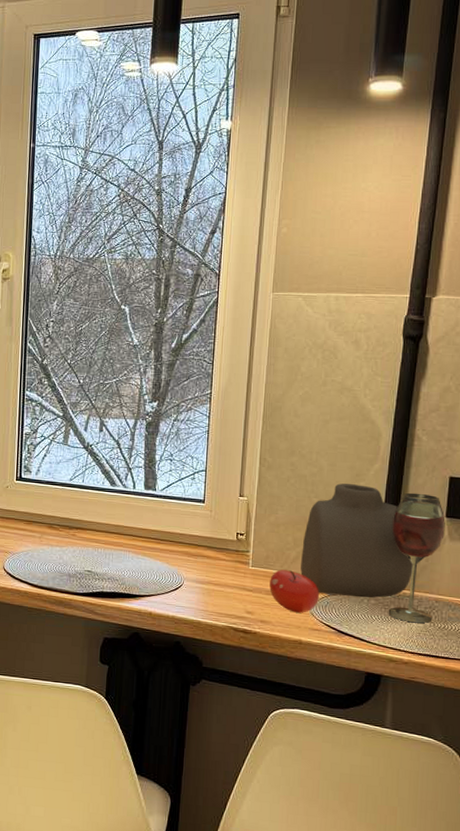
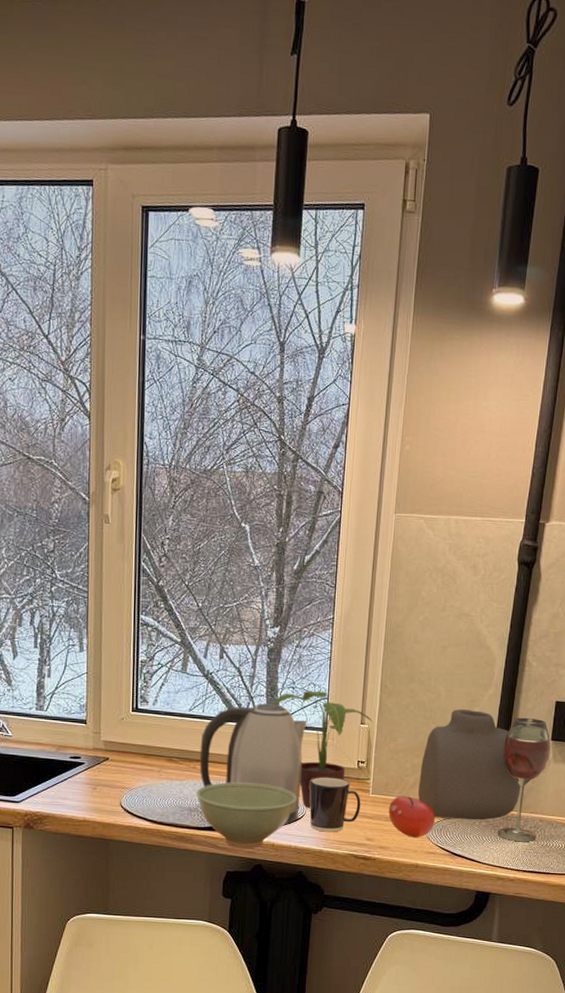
bowl: none [75,550,175,616] -> present [196,781,298,848]
kettle: none [78,474,184,593] -> present [199,702,307,824]
potted plant: none [149,463,252,579] -> present [271,690,373,809]
mug: none [187,547,240,604] -> present [309,777,361,832]

